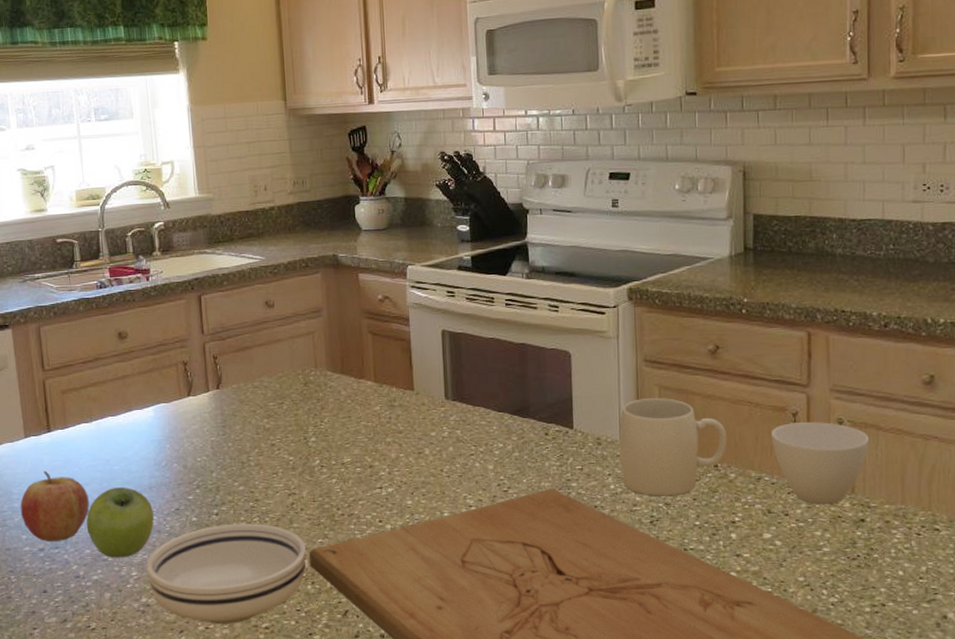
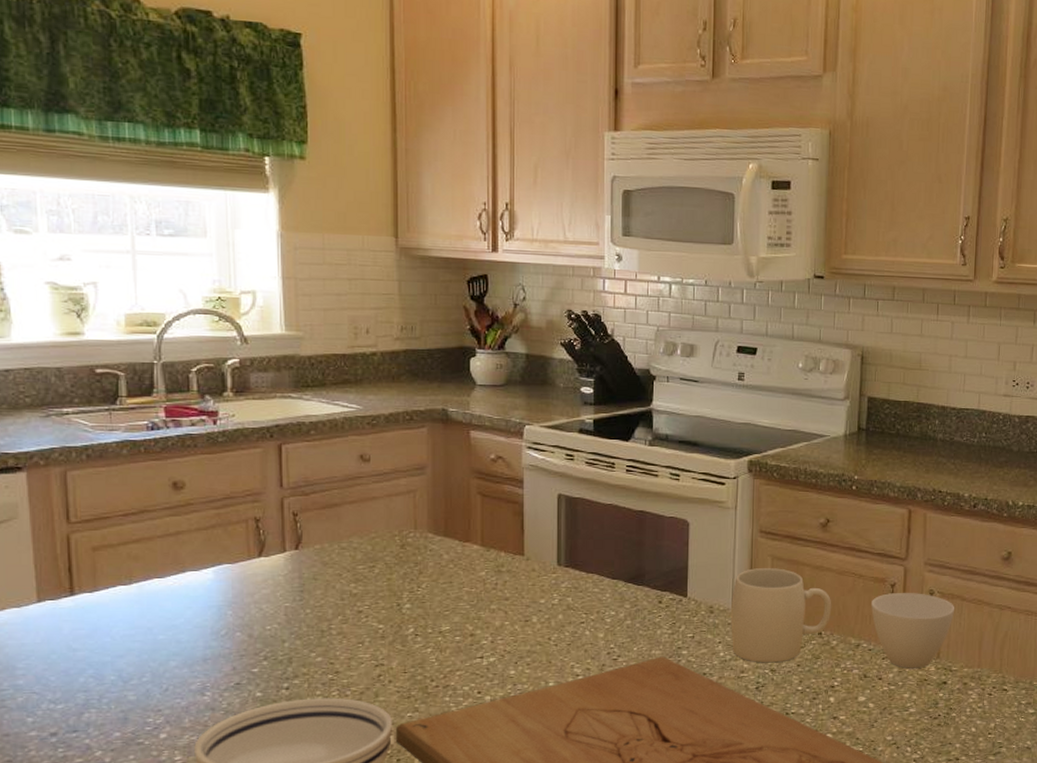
fruit: present [20,470,89,542] -> none [26,640,122,725]
fruit: present [86,487,154,558] -> none [117,660,207,741]

